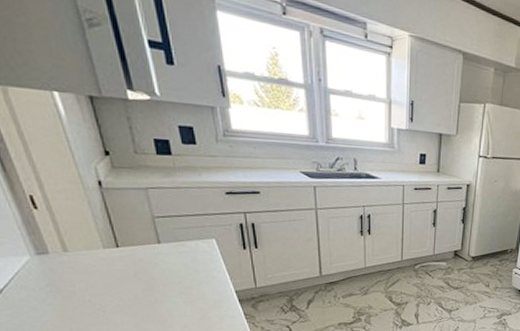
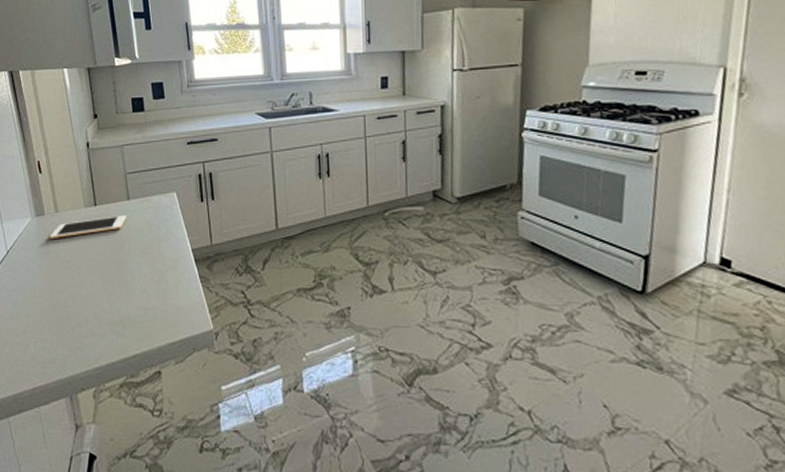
cell phone: none [59,258,158,279] -> present [50,215,126,240]

